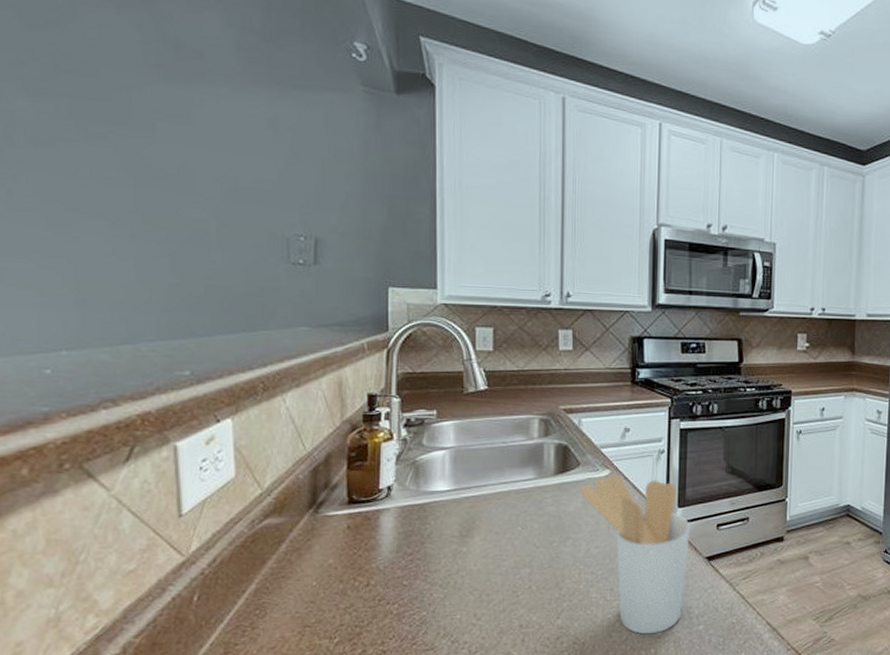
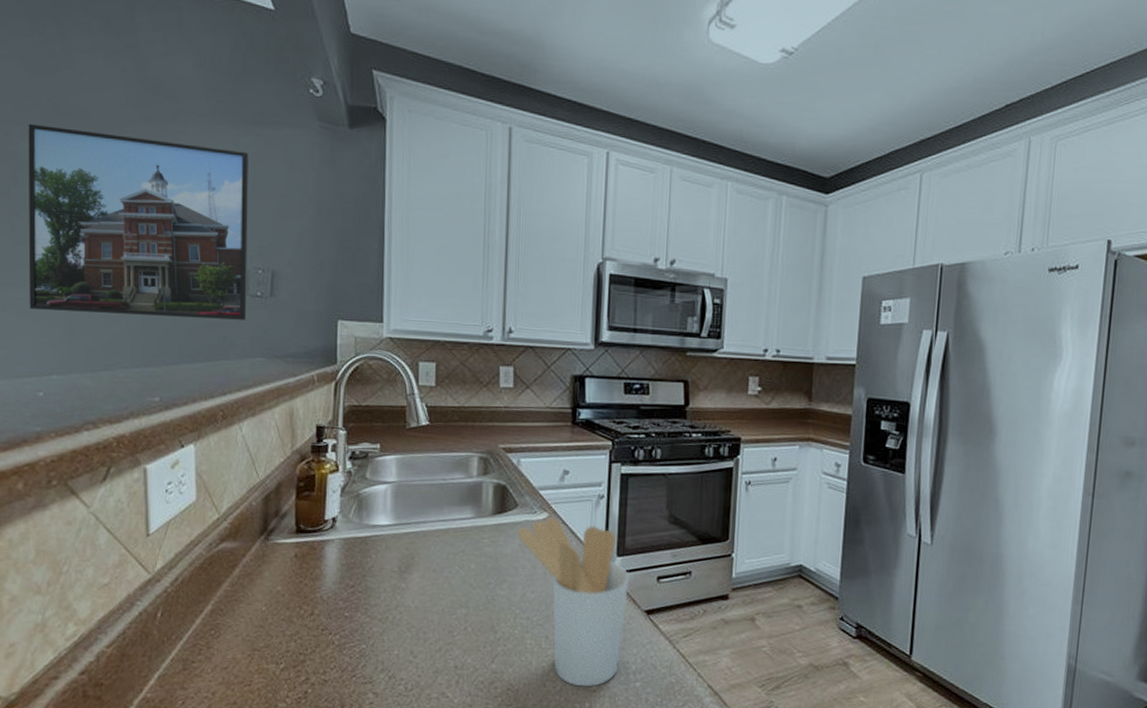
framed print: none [25,80,288,289] -> present [28,123,248,320]

